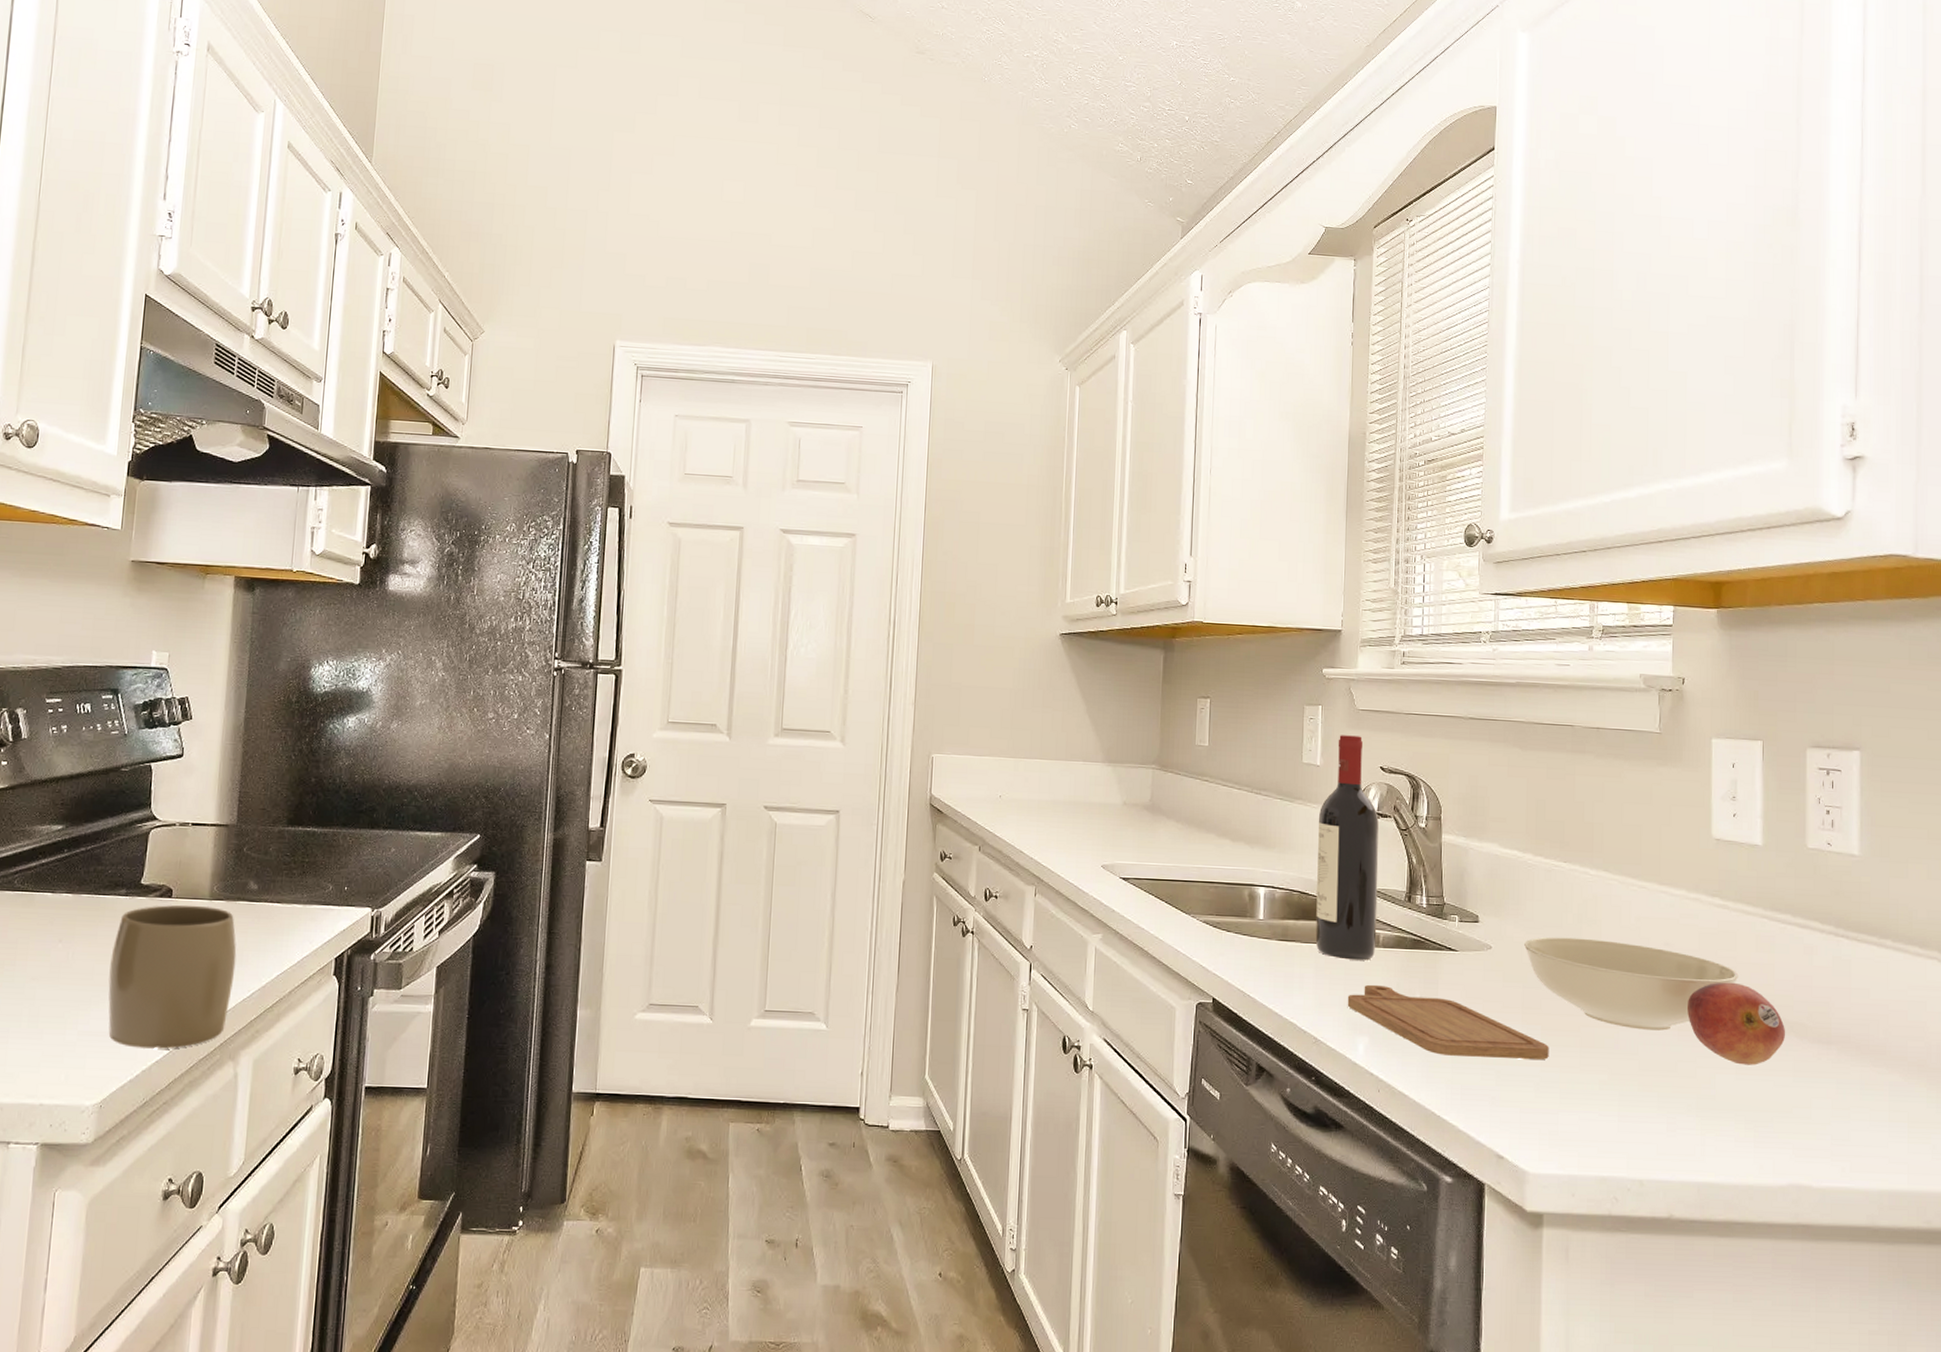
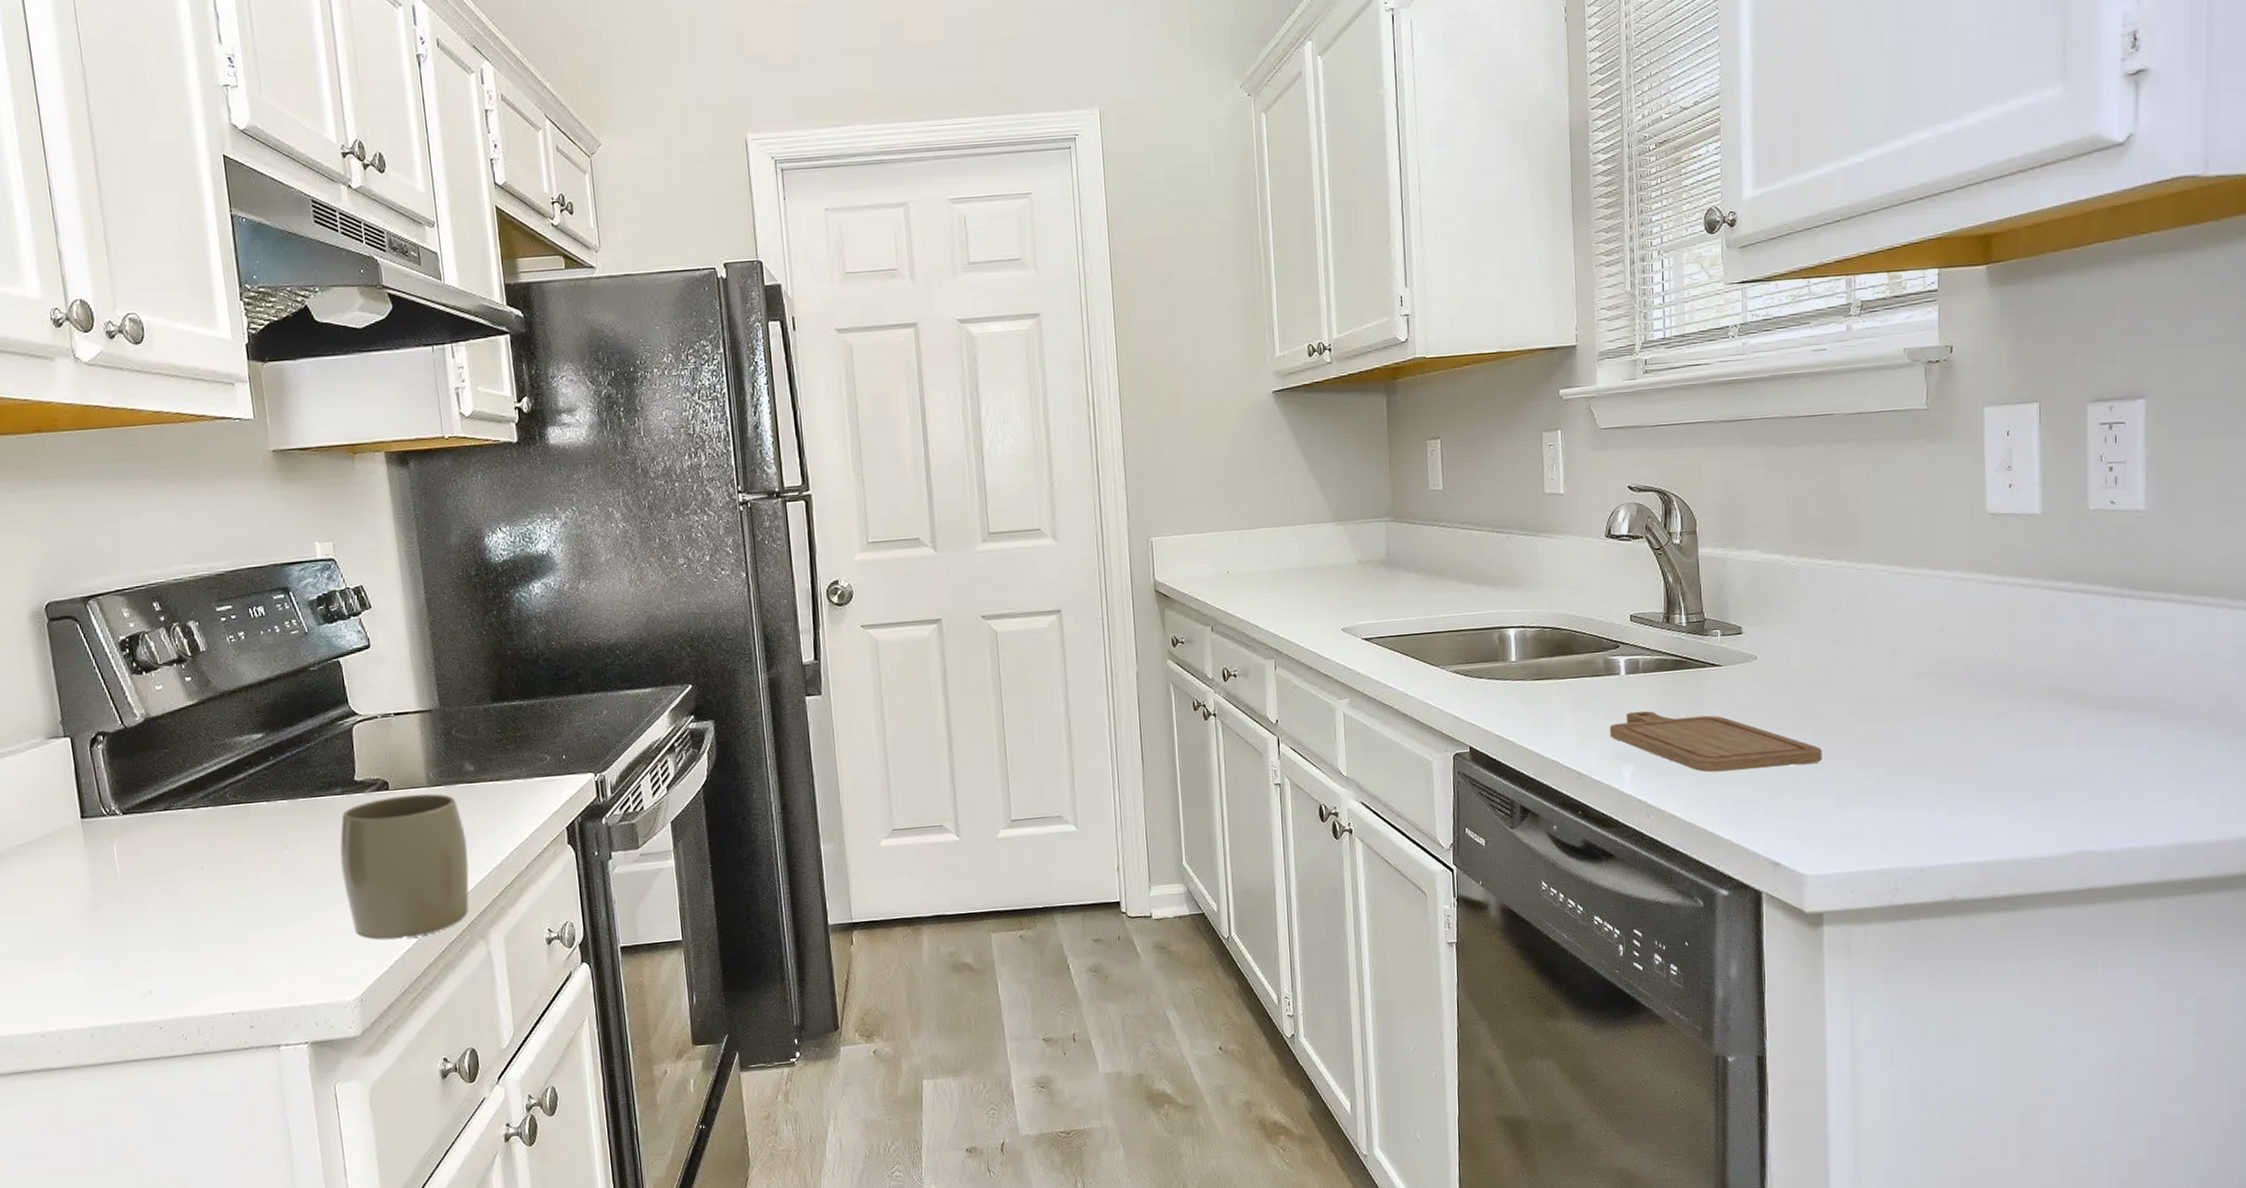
wine bottle: present [1315,735,1379,961] -> none [1566,456,1636,691]
bowl: present [1524,937,1739,1031] -> none [1791,634,2018,720]
fruit: present [1688,982,1785,1065] -> none [1965,659,2068,741]

